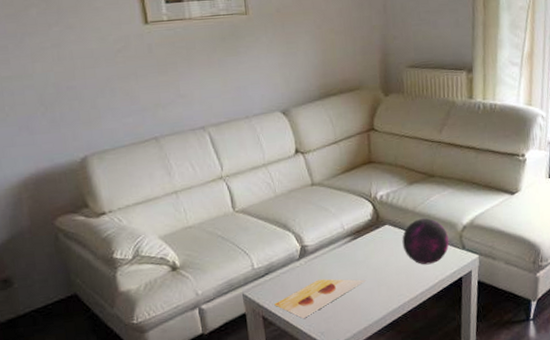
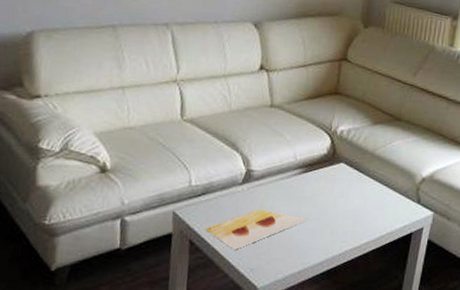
decorative orb: present [402,218,450,265] -> none [355,162,405,214]

